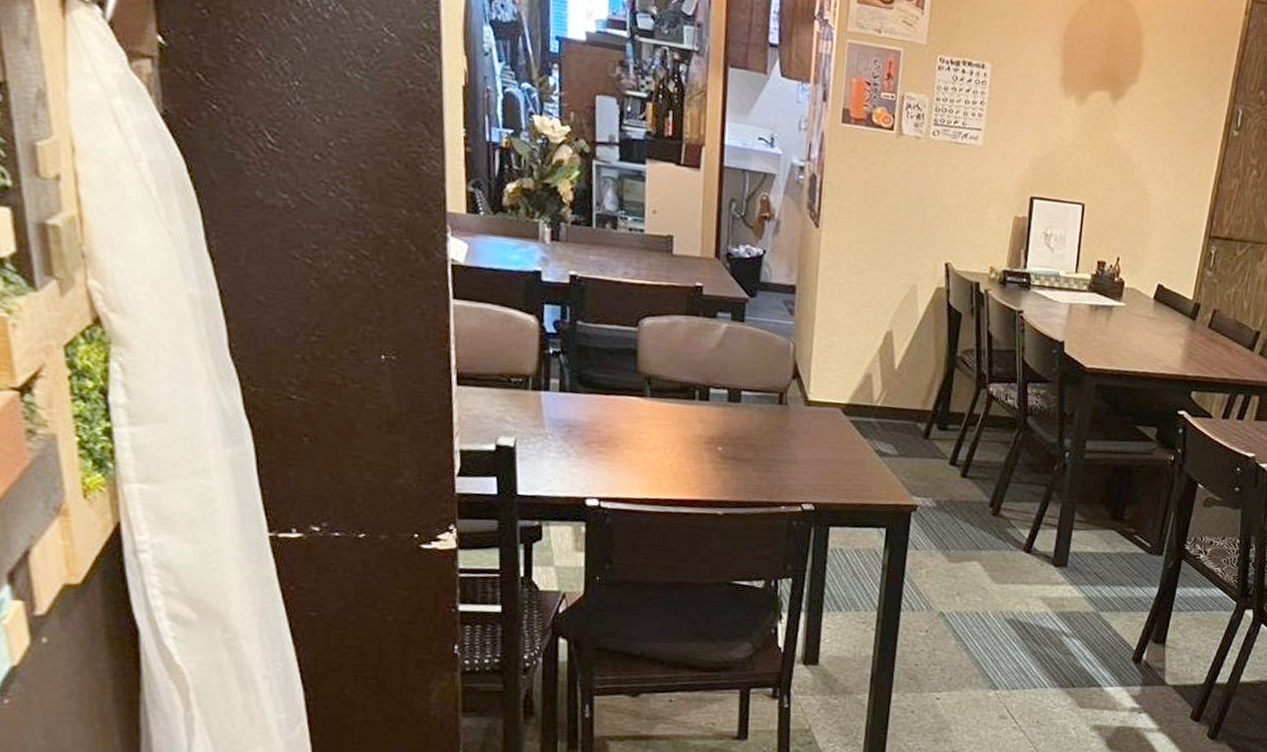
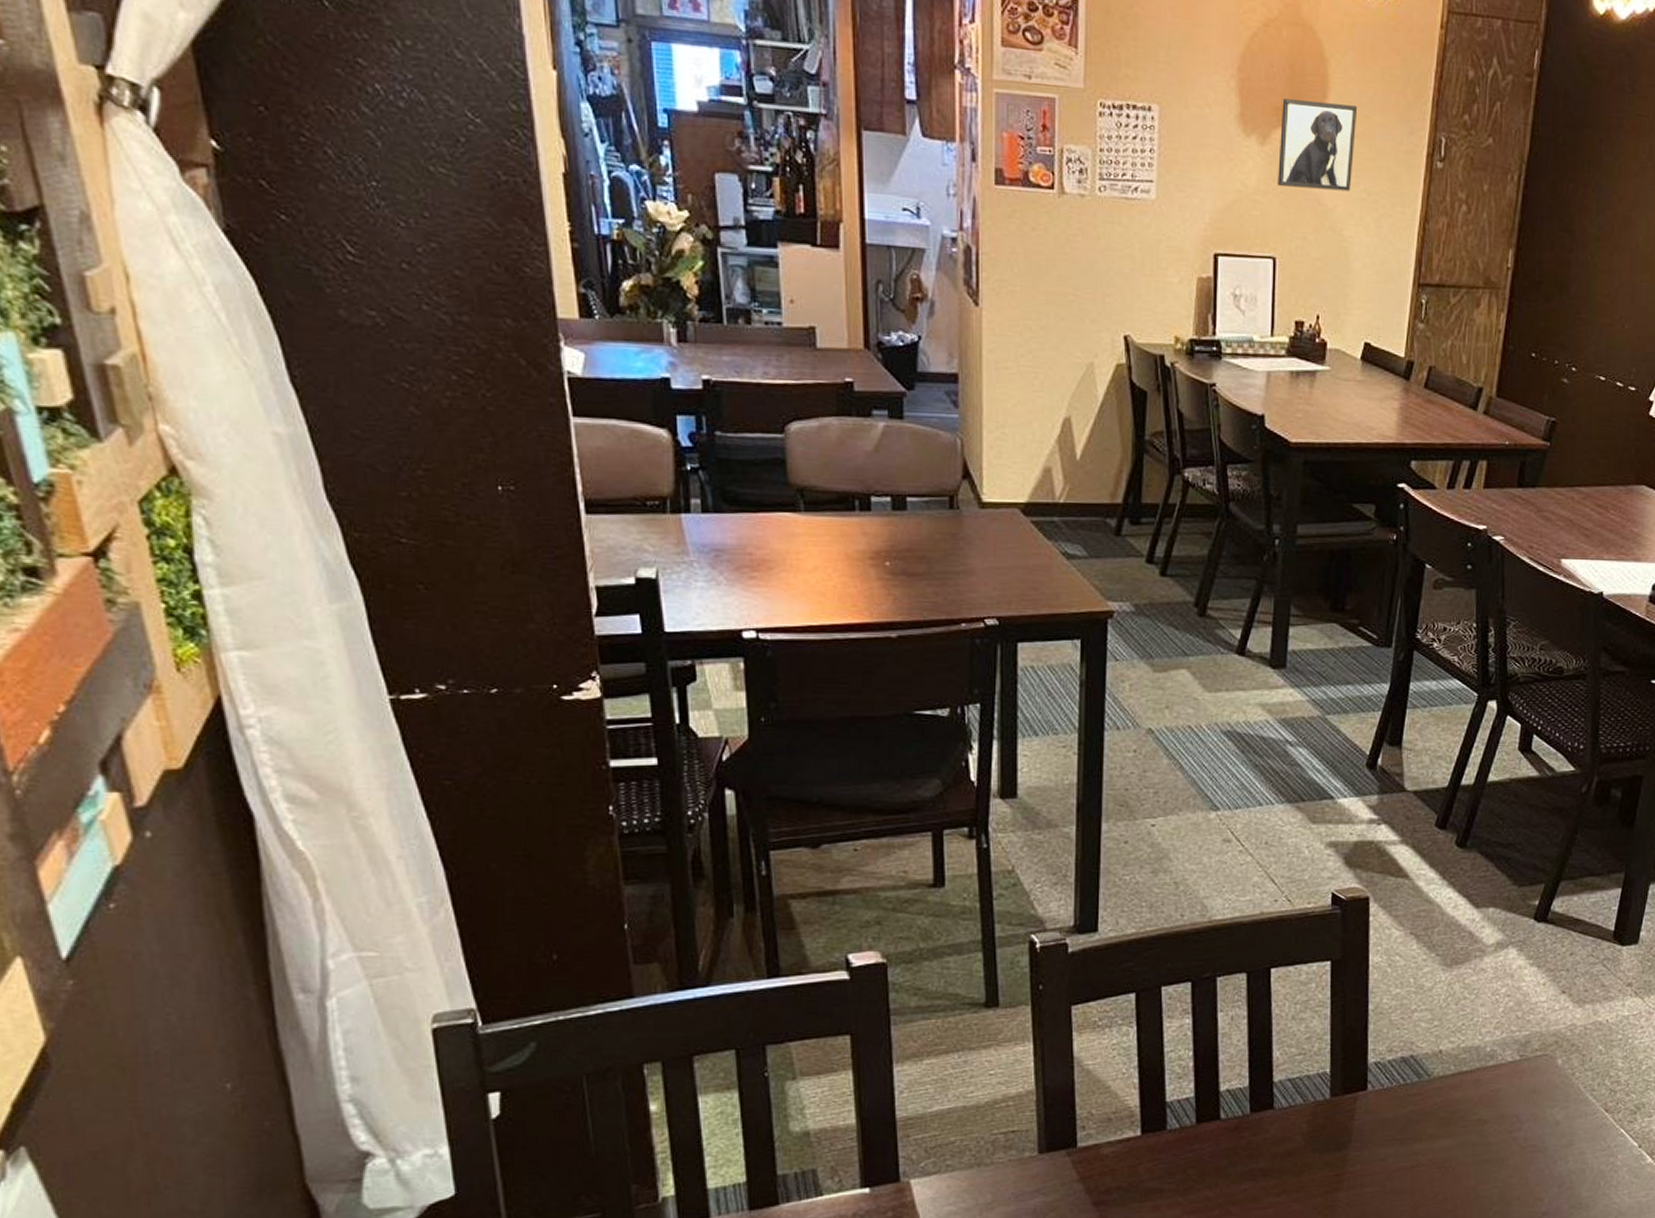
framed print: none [1091,66,1166,151] -> present [1278,99,1357,192]

